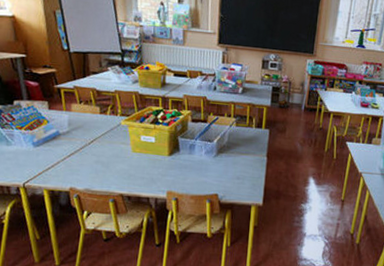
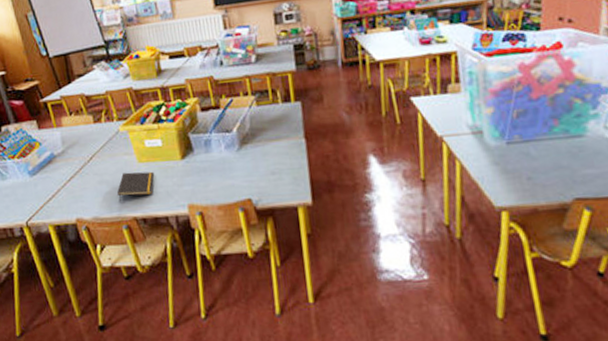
notepad: none [110,158,144,181] -> present [117,171,155,202]

